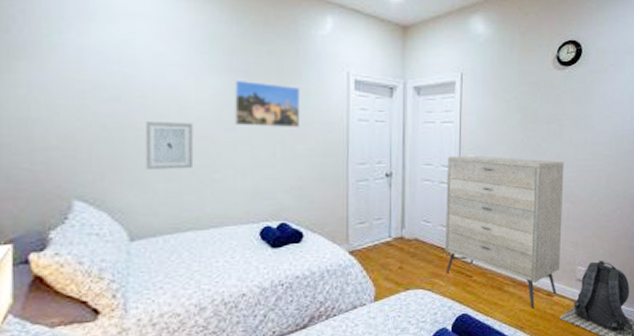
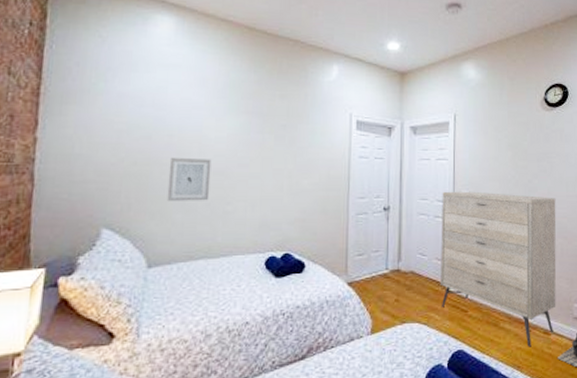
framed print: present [235,81,301,128] -> none [248,121,308,164]

